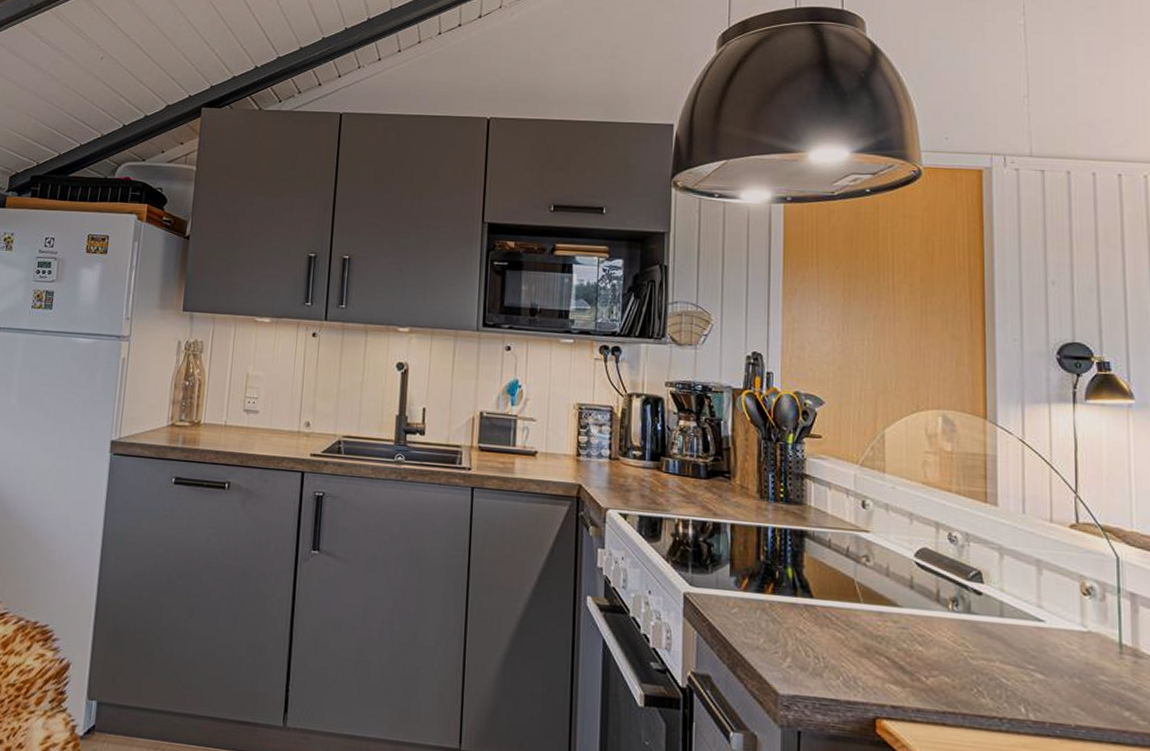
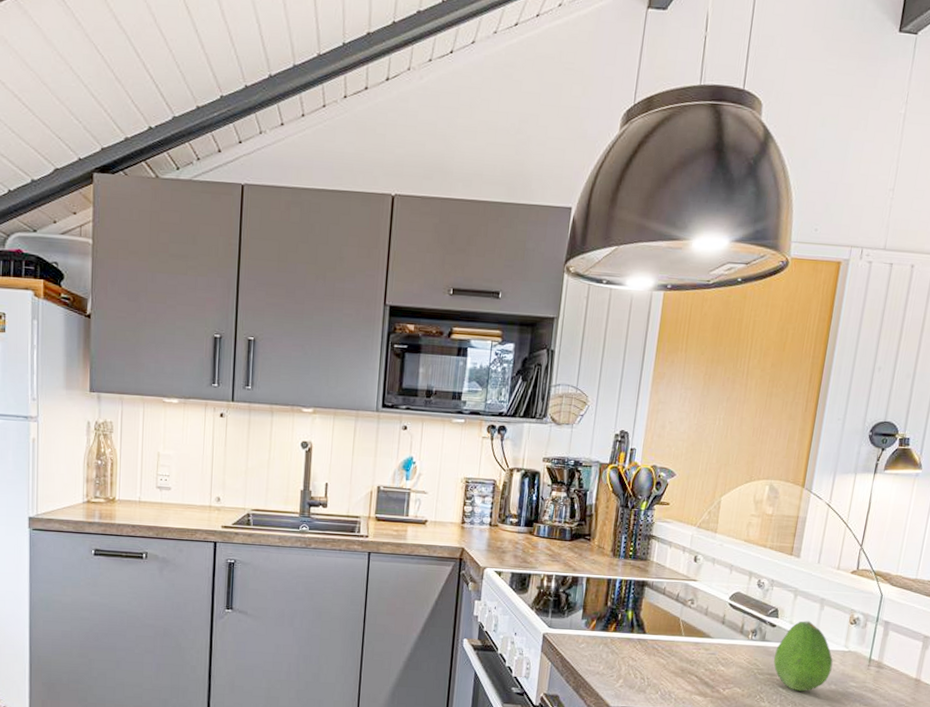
fruit: none [988,588,1070,686] -> present [774,621,833,692]

